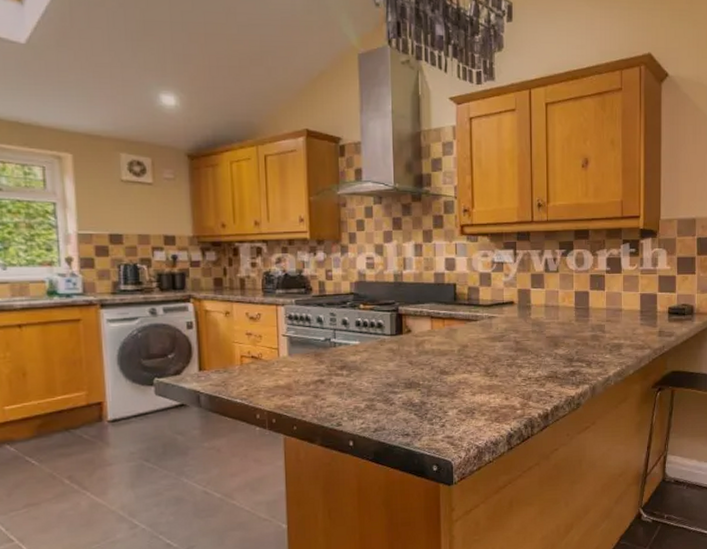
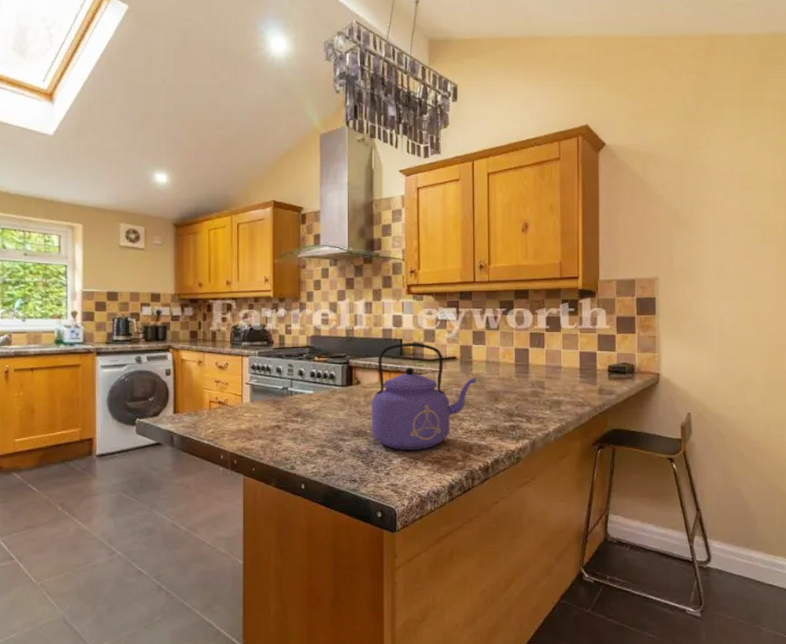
kettle: none [423,287,535,401] -> present [371,343,476,450]

